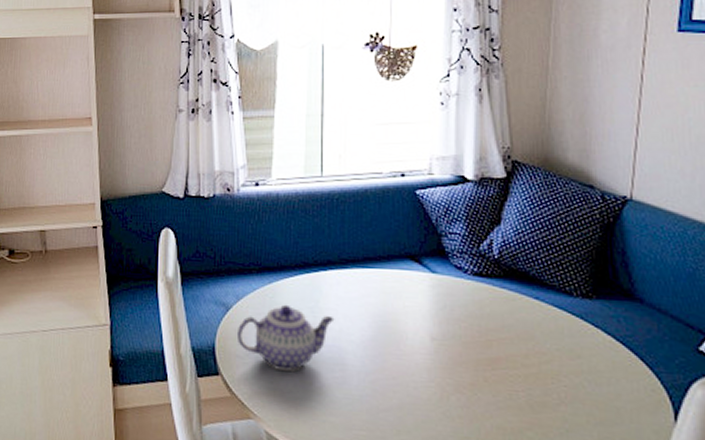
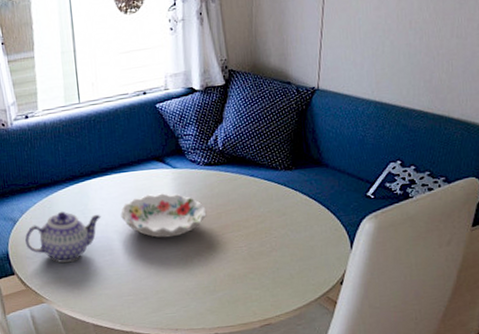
decorative bowl: none [360,301,472,362] -> present [121,193,207,238]

